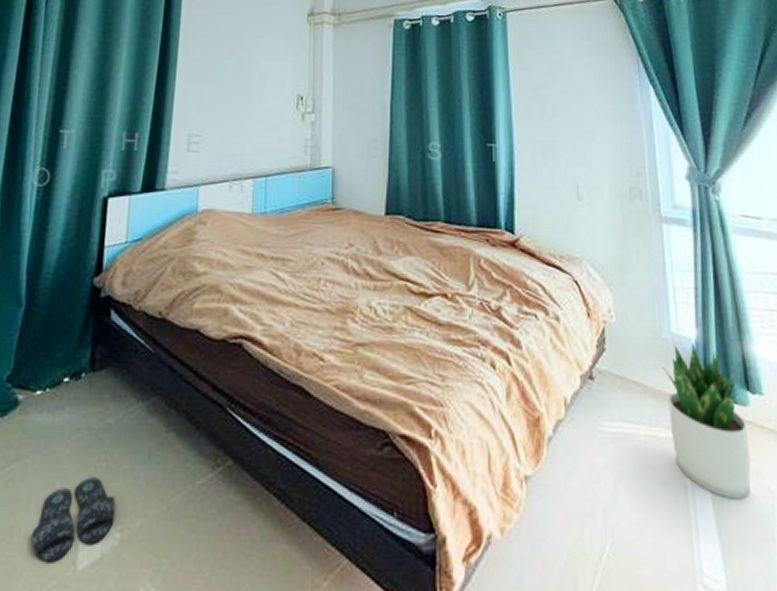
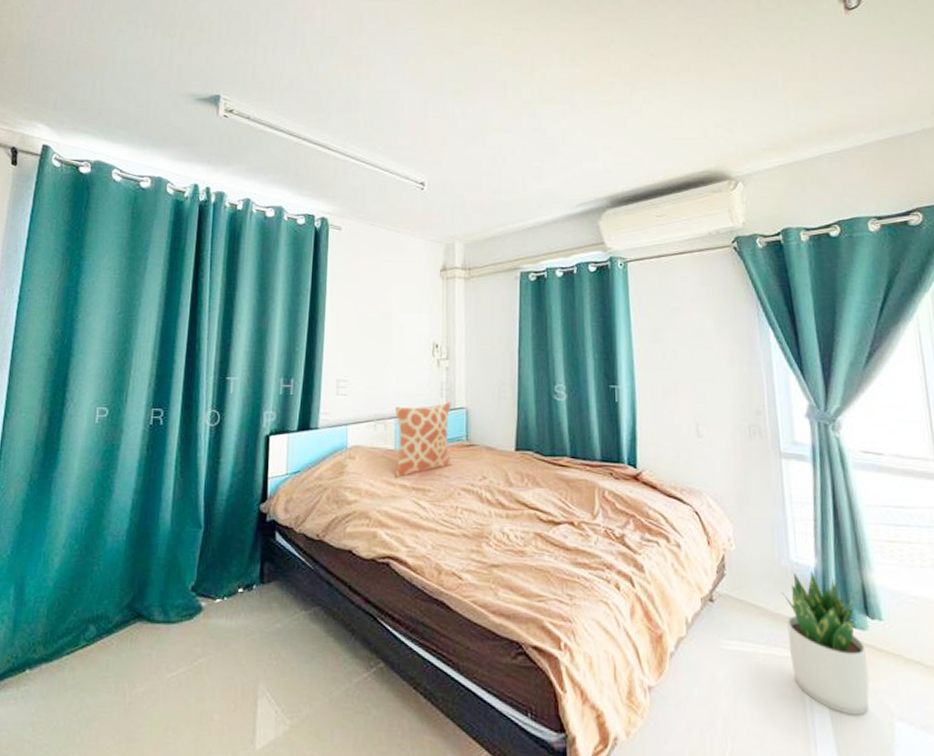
slippers: present [31,477,116,563] -> none [217,673,286,742]
pillow: none [250,160,316,247] -> present [394,402,452,479]

